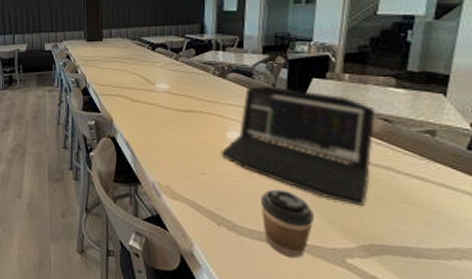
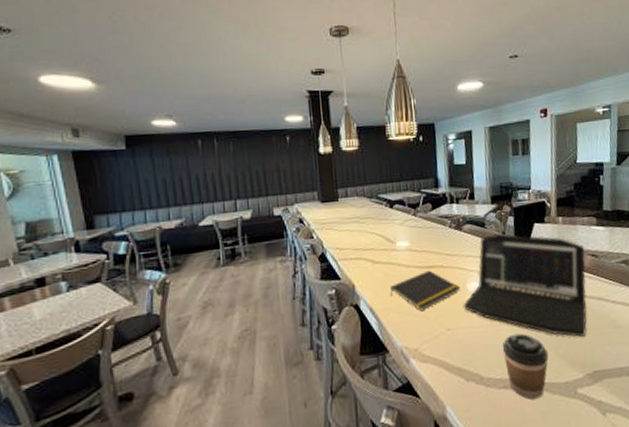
notepad: none [146,114,220,152] -> present [390,270,461,312]

